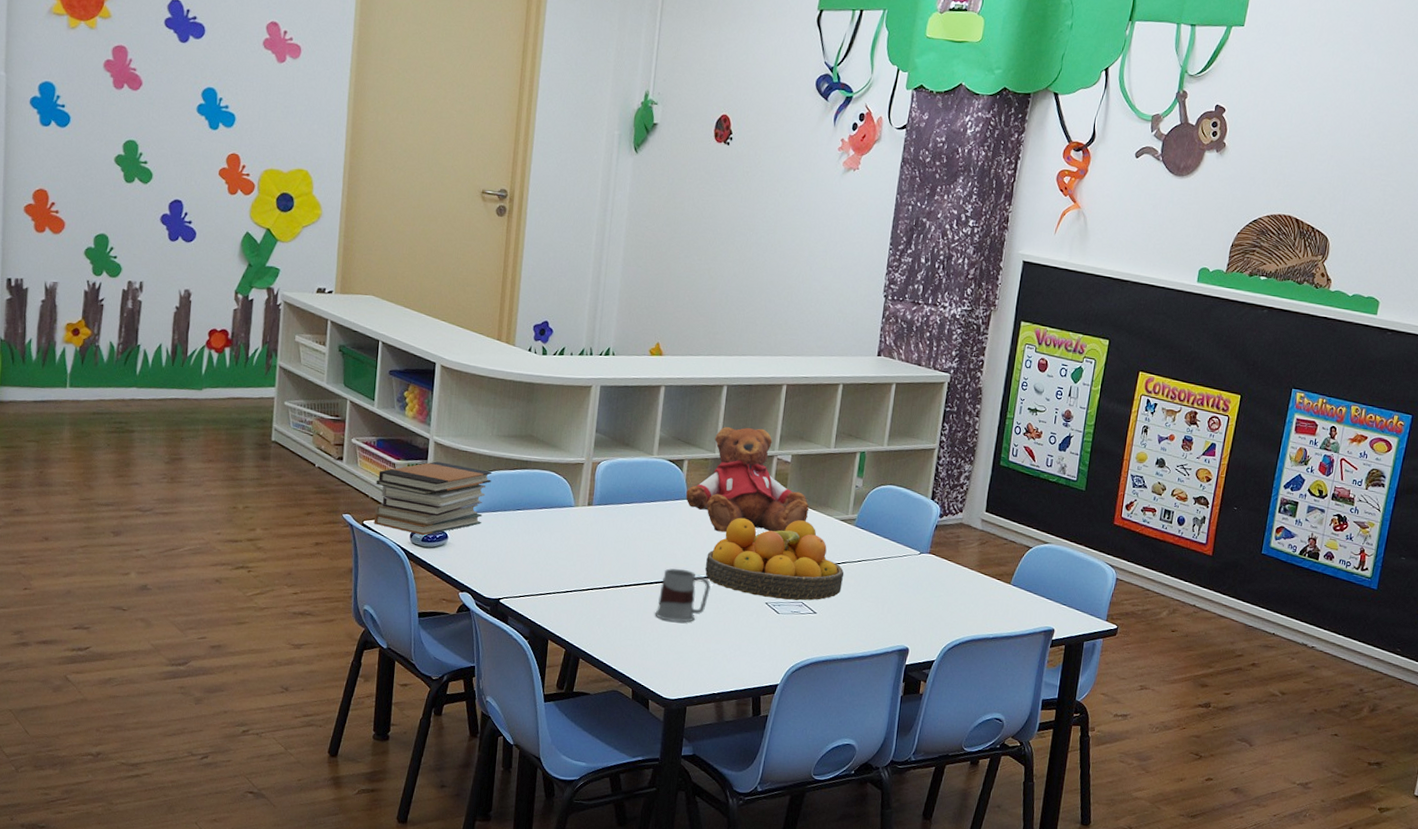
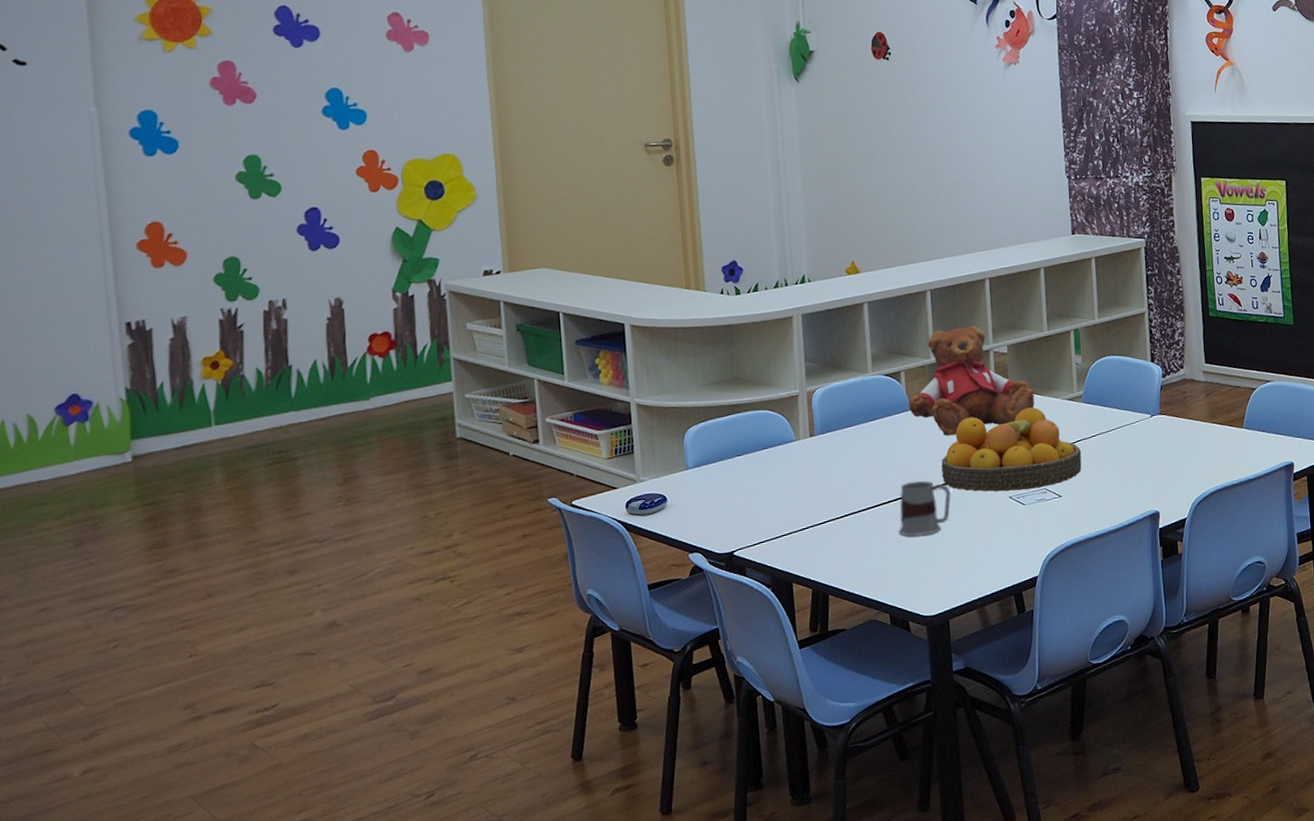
book stack: present [373,461,492,536] -> none [579,422,704,504]

